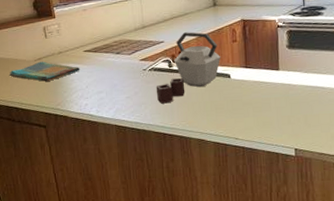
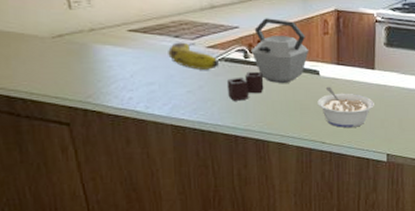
dish towel: present [9,61,80,82] -> none [10,39,122,67]
fruit: none [112,57,149,79] -> present [168,42,219,70]
legume: none [230,88,281,125] -> present [317,86,374,128]

